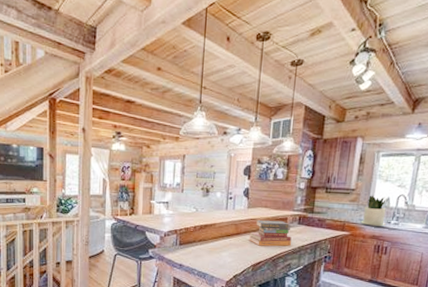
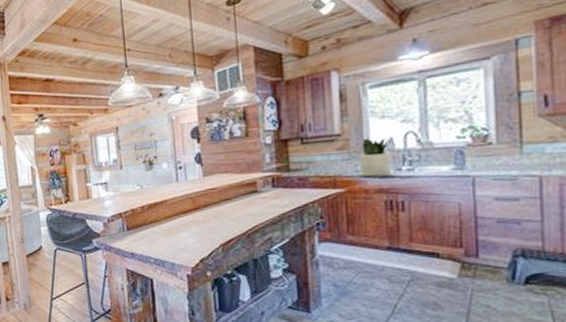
books: present [249,220,292,247] -> none [211,185,267,220]

